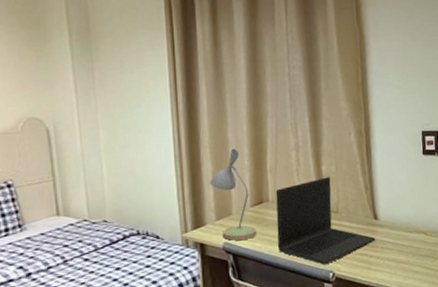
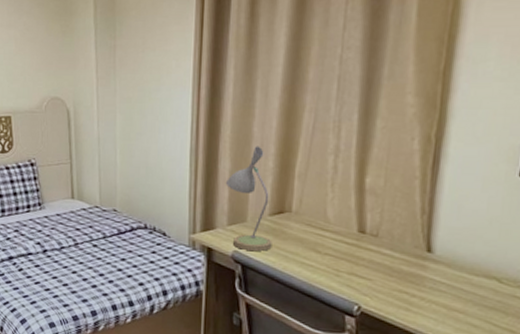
laptop: present [275,177,375,265] -> none [295,191,423,296]

